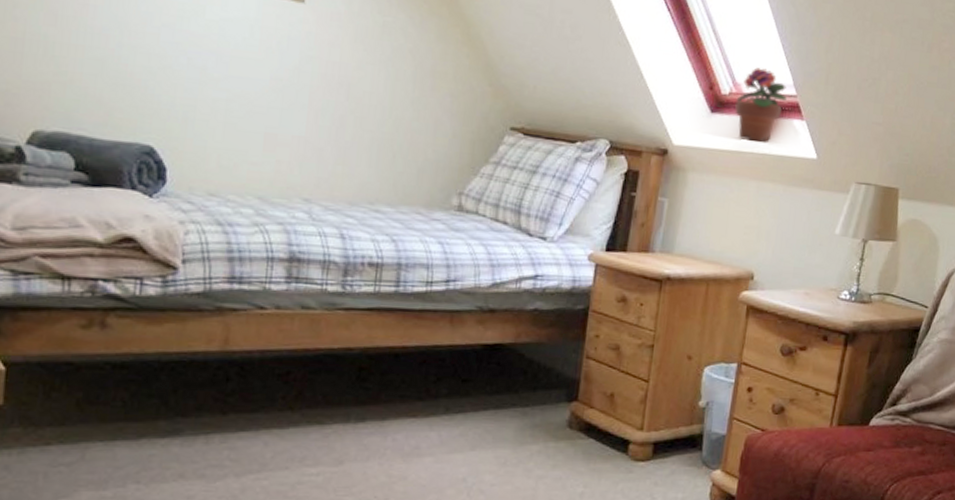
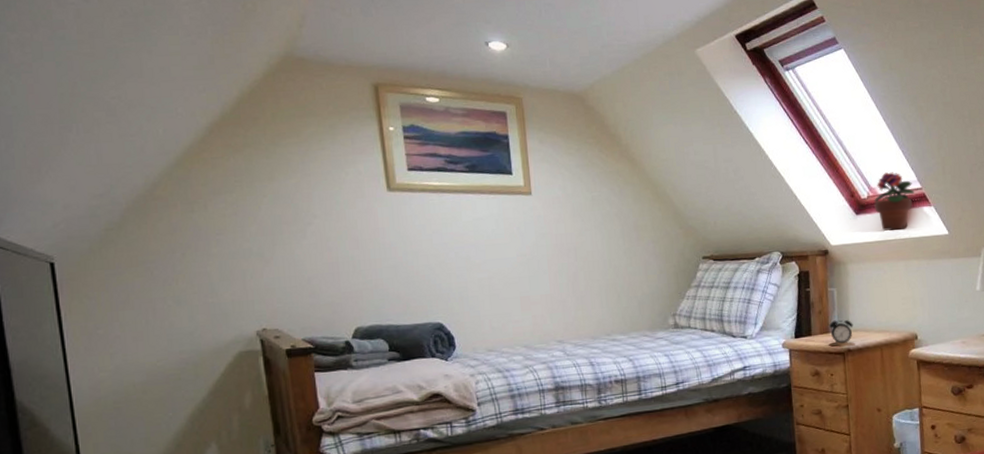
alarm clock: none [645,235,680,274] -> present [829,318,855,347]

